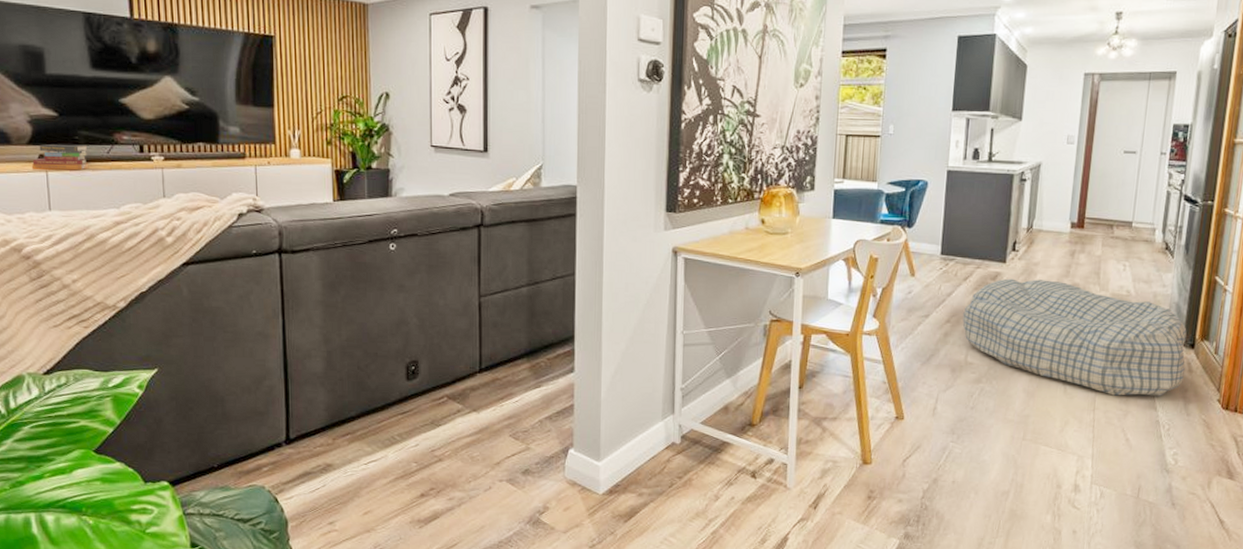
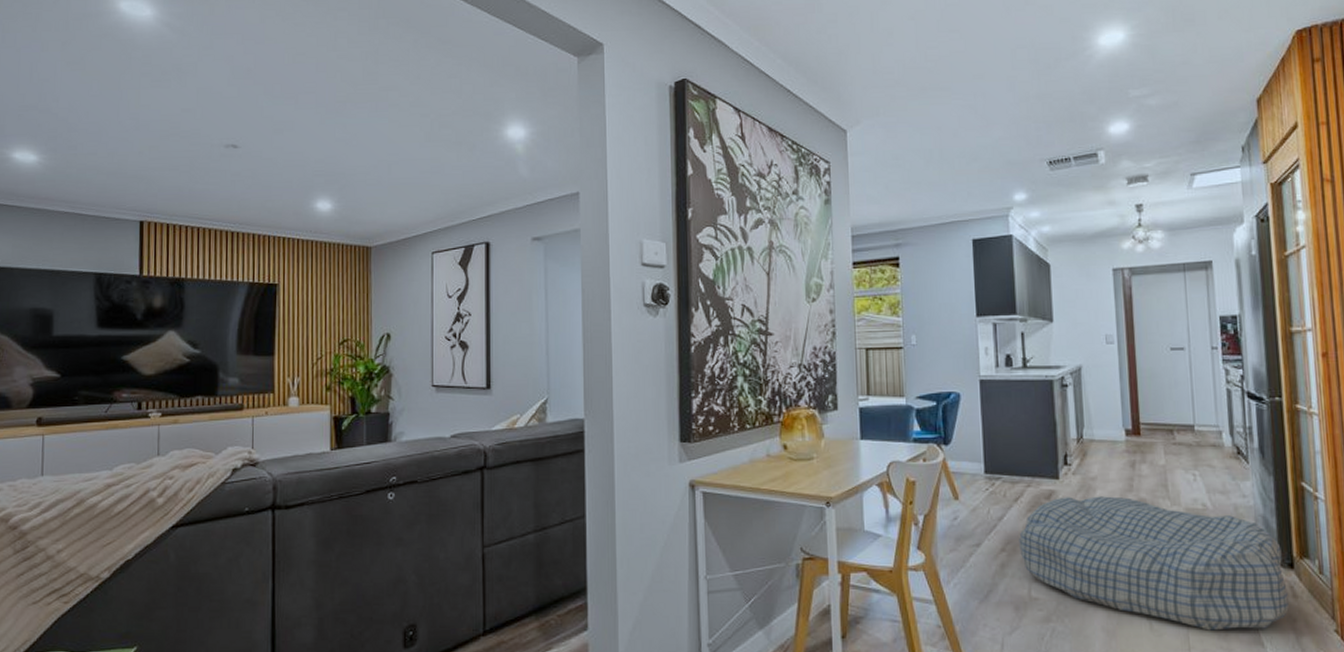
books: present [32,144,89,171] -> none [29,405,86,434]

